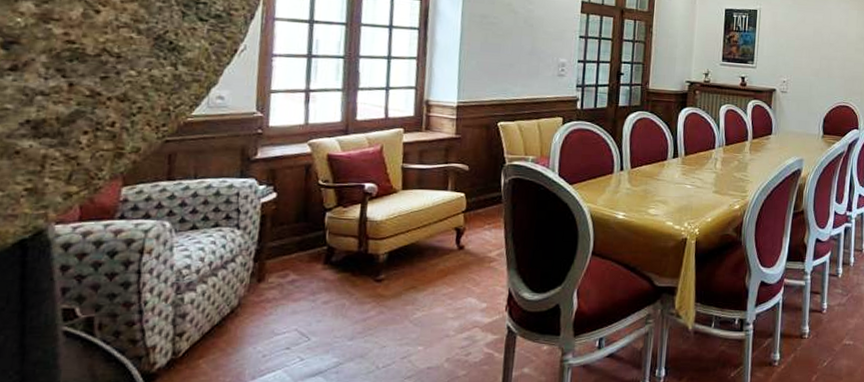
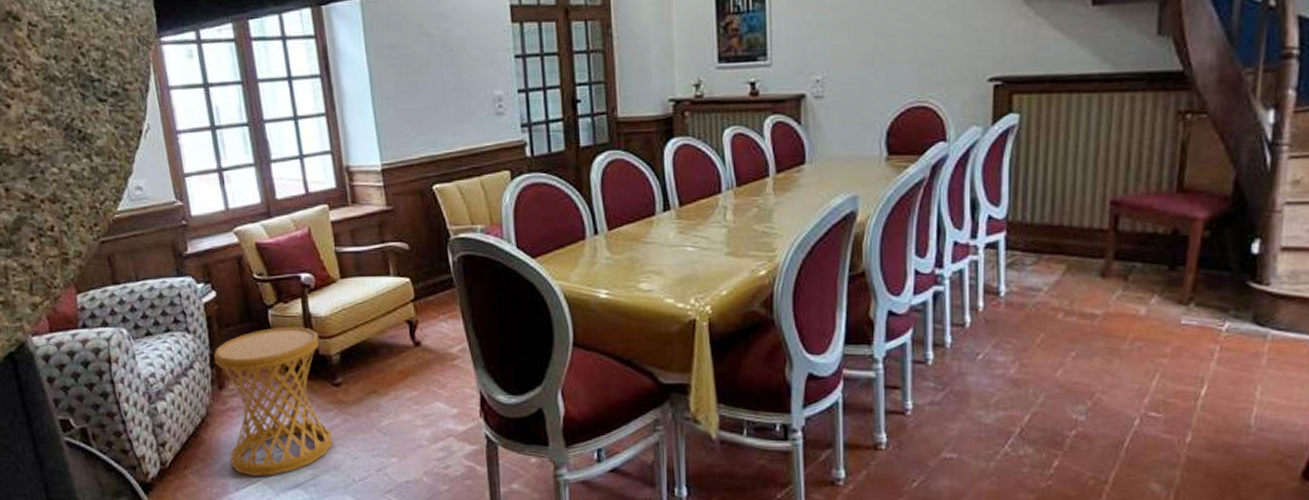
side table: none [253,228,371,365] -> present [213,327,333,476]

